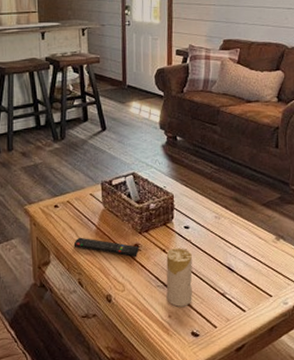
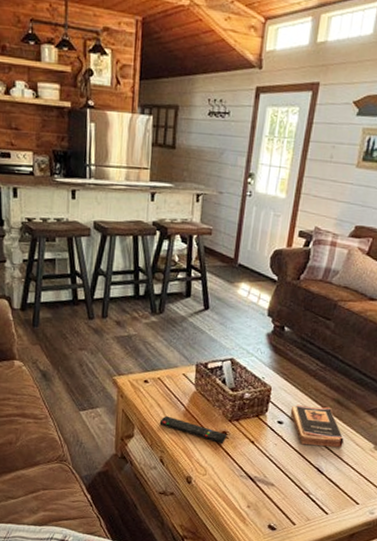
candle: present [166,248,193,307] -> none [248,441,281,500]
book: none [194,205,247,246] -> present [290,405,344,448]

